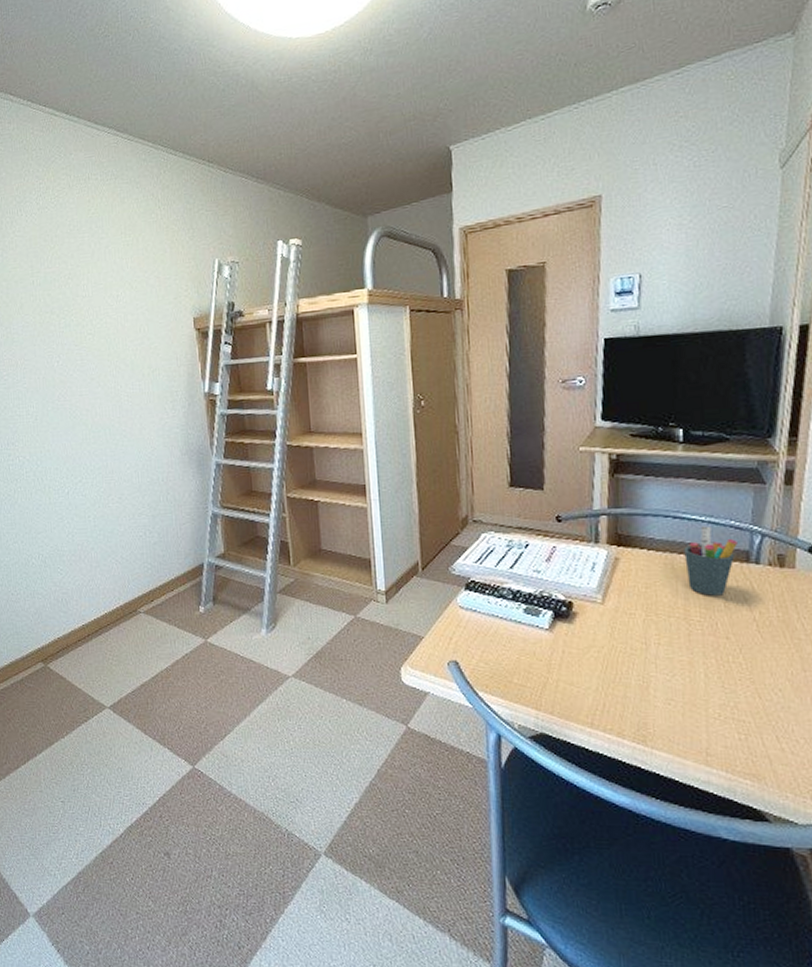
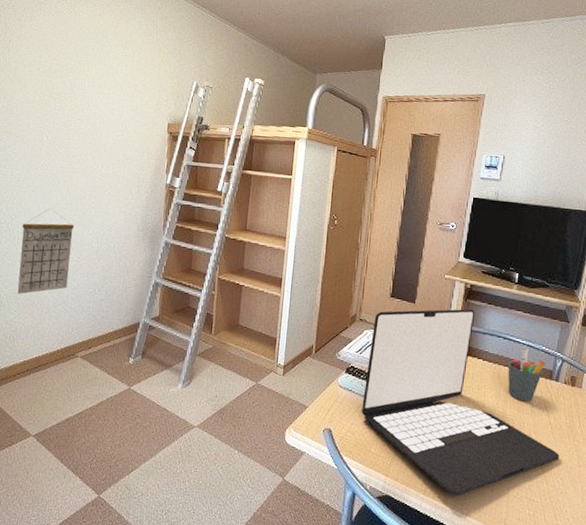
calendar: none [51,447,113,550] -> present [17,209,74,294]
laptop: none [492,486,774,725] -> present [361,308,559,496]

